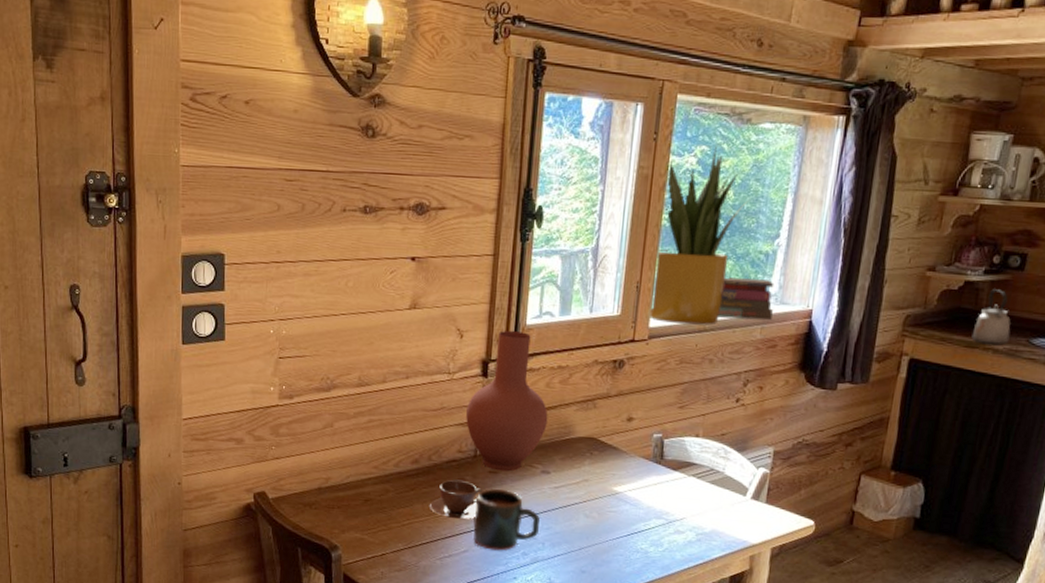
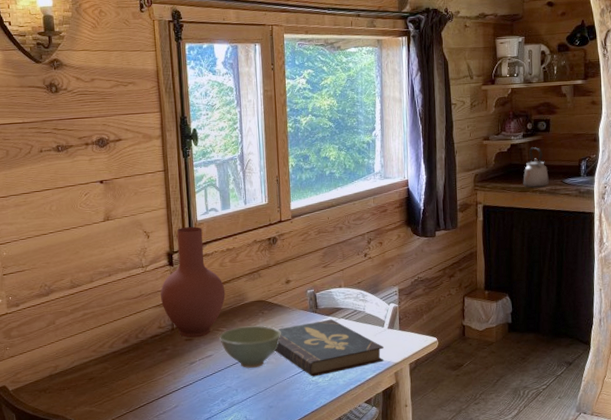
teacup: present [430,479,484,520] -> none [142,350,184,382]
mug: present [472,488,541,551] -> none [178,352,232,403]
bowl: none [532,466,611,521] -> present [219,325,281,368]
book: none [599,474,741,544] -> present [275,319,384,377]
planter: present [649,146,747,325] -> none [285,69,347,204]
books: present [718,277,774,321] -> none [340,162,380,195]

